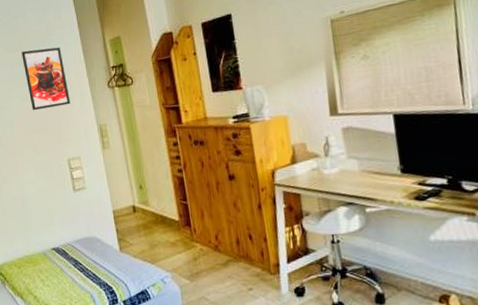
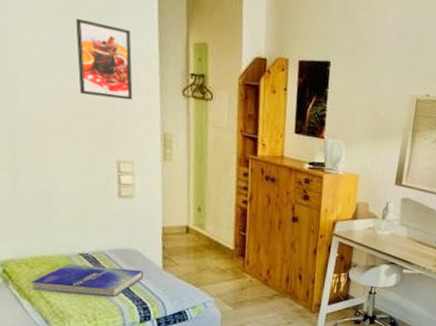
book: none [21,255,105,288] -> present [31,263,143,297]

